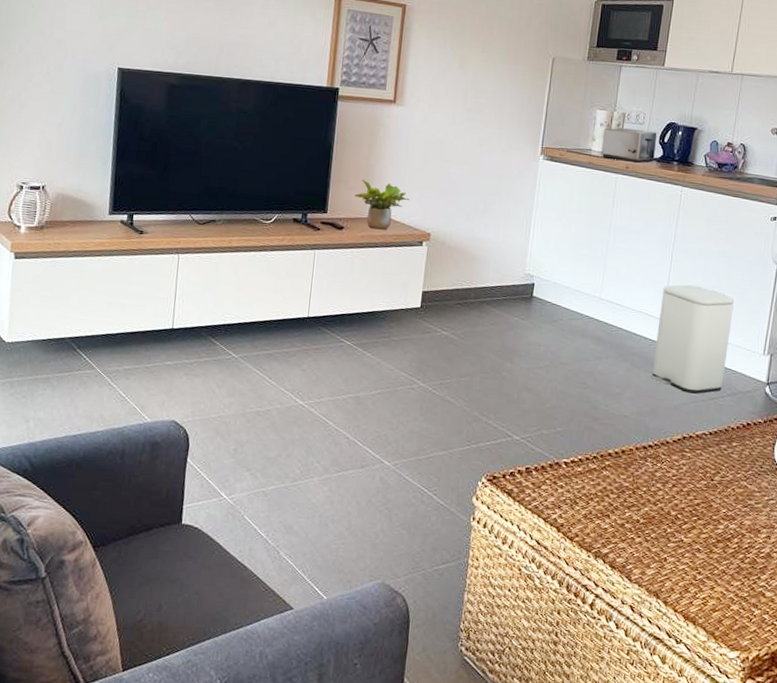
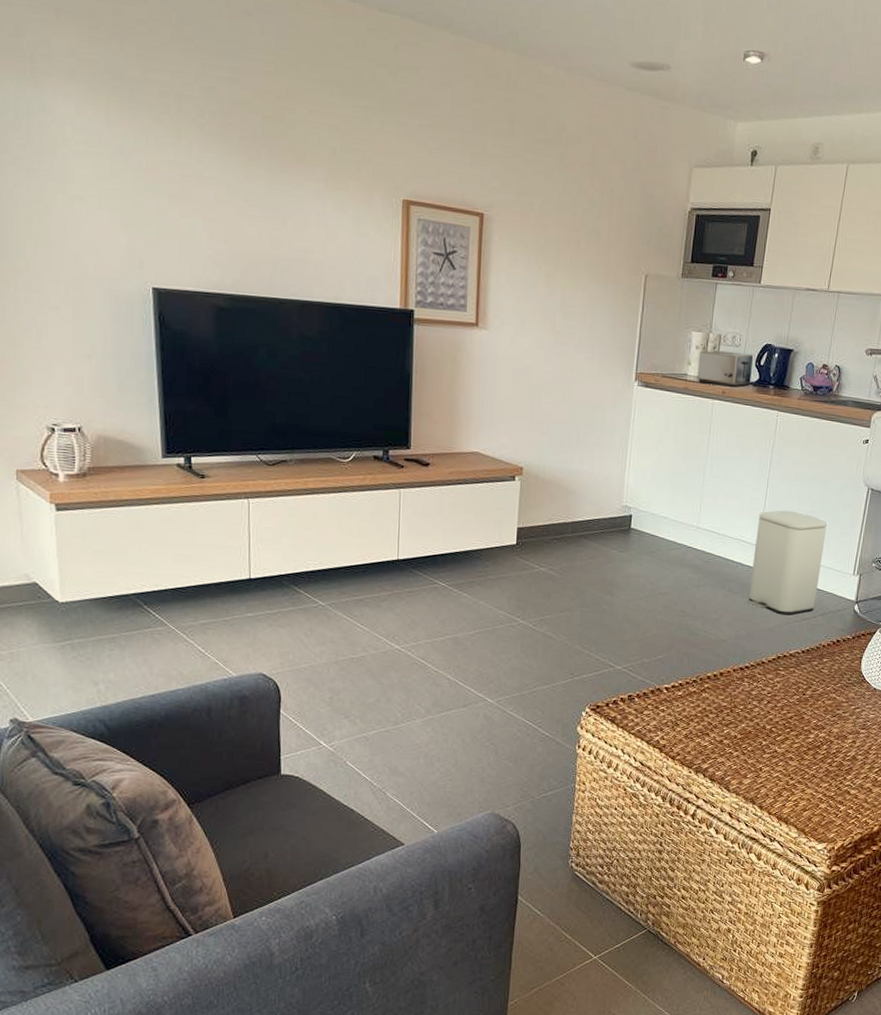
potted plant: present [355,180,410,229] -> none [439,412,499,464]

